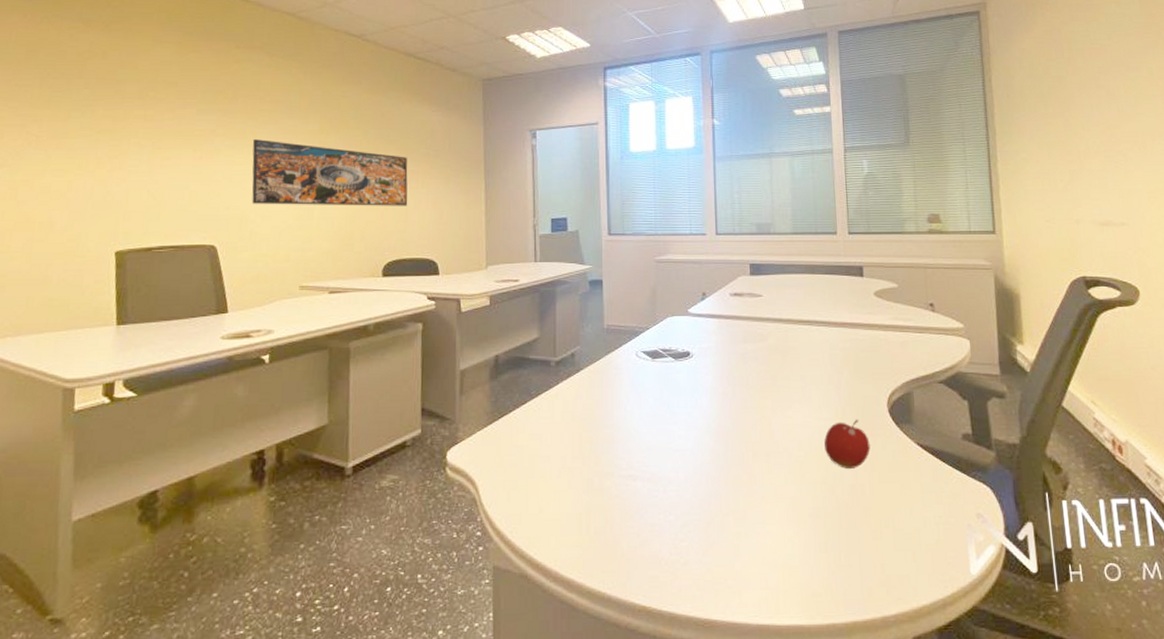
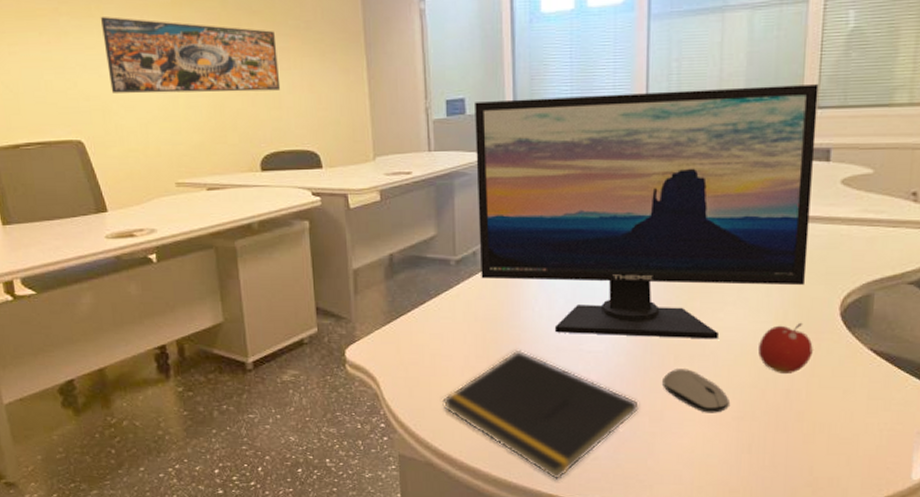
notepad: none [539,449,725,589] -> present [442,350,640,479]
computer monitor: none [575,215,857,436] -> present [475,84,819,339]
computer mouse: none [744,466,804,511] -> present [663,369,729,413]

